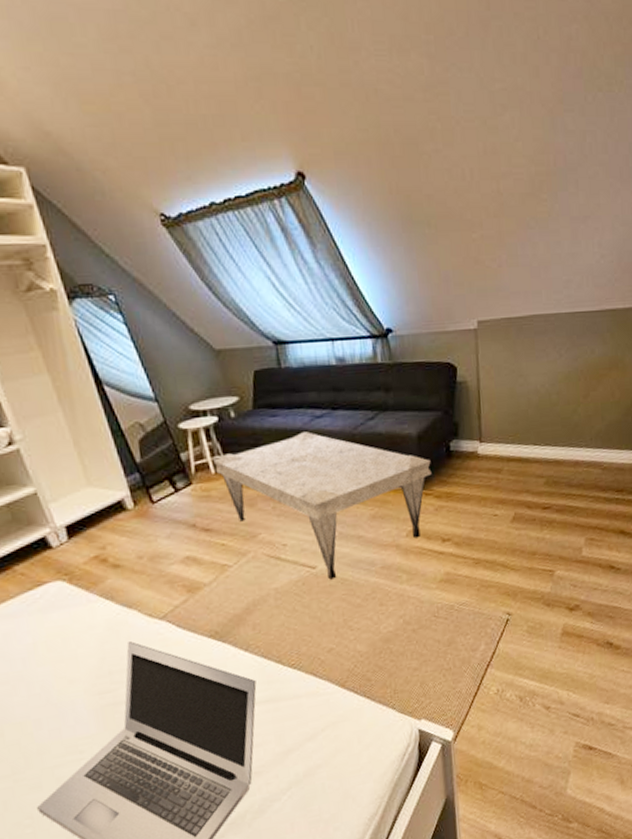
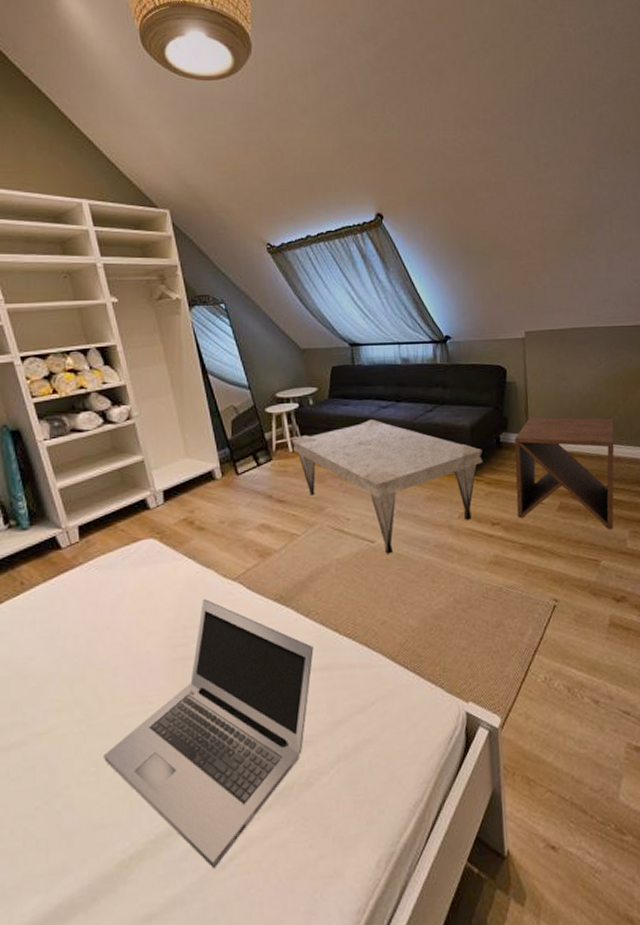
side table: none [466,418,574,539] -> present [514,417,615,530]

